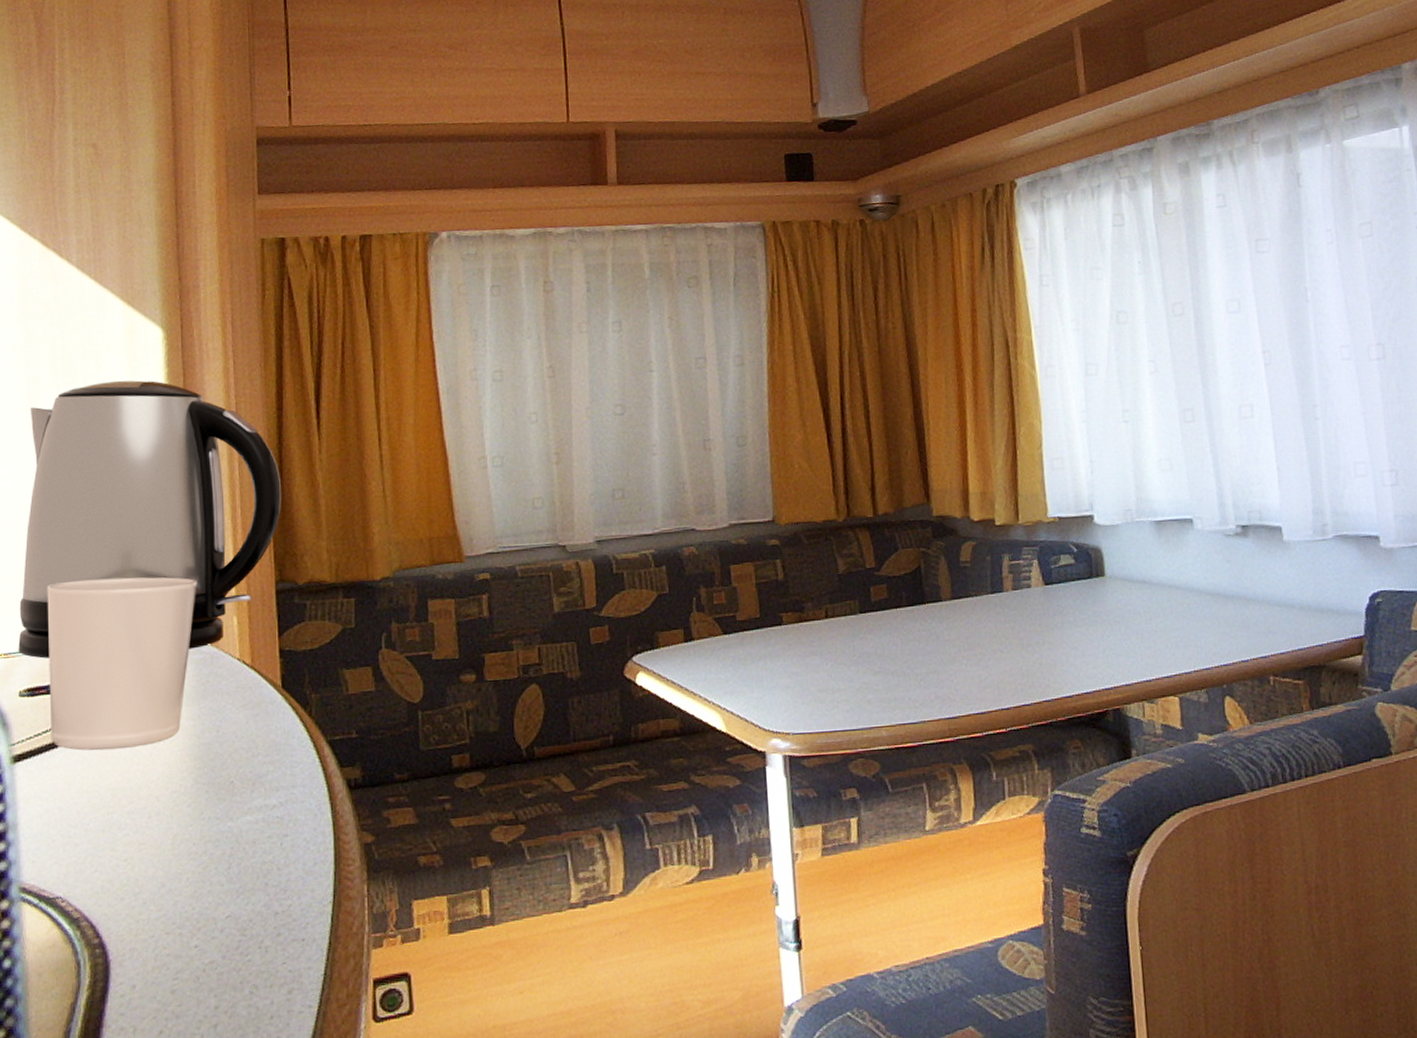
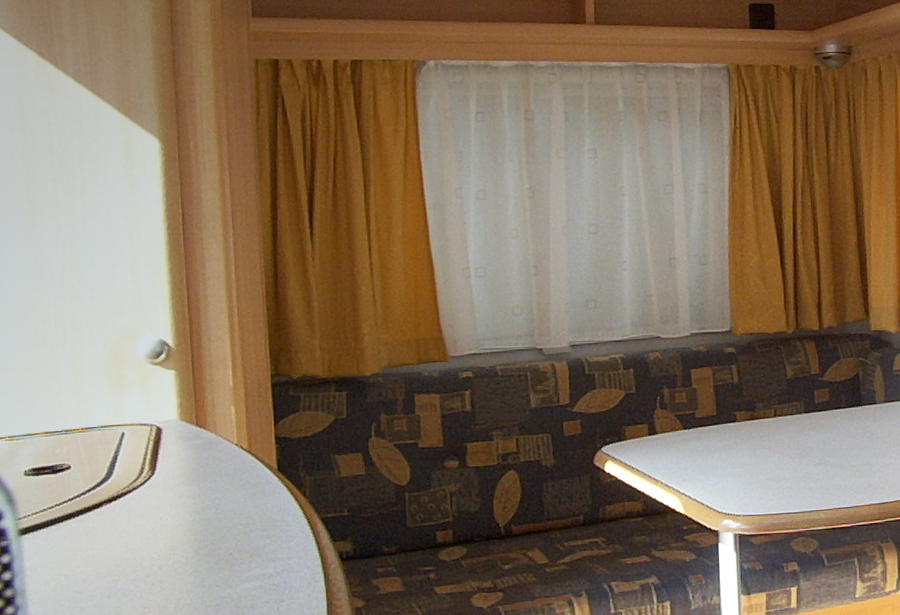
kettle: present [18,380,282,659] -> none [22,186,277,441]
cup: present [47,577,197,751] -> none [49,369,196,525]

